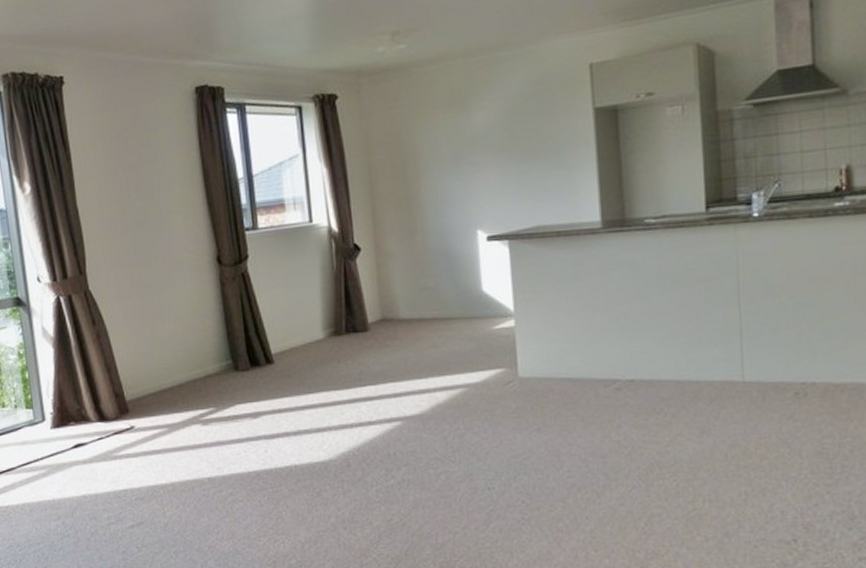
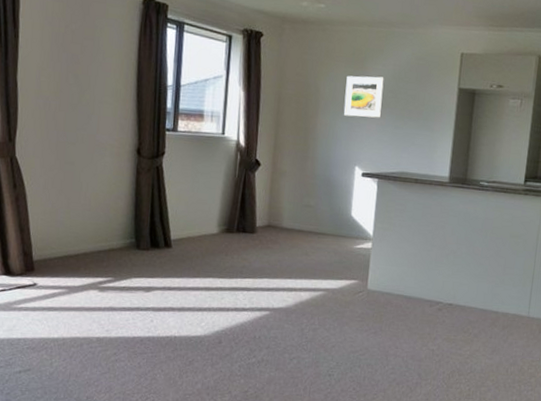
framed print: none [447,115,499,172] -> present [343,75,384,118]

